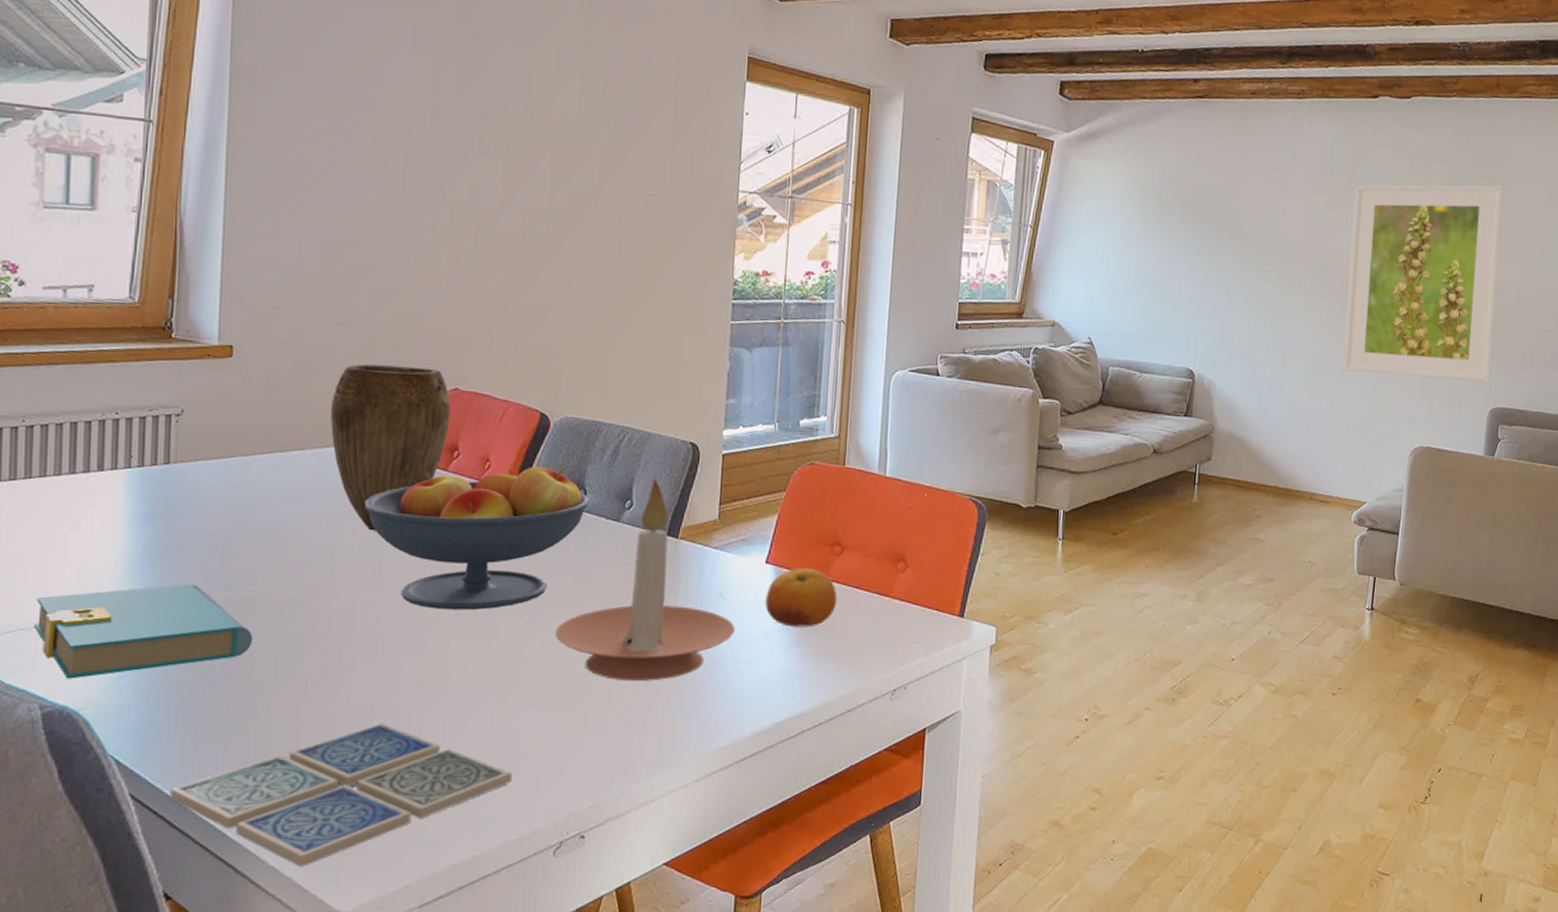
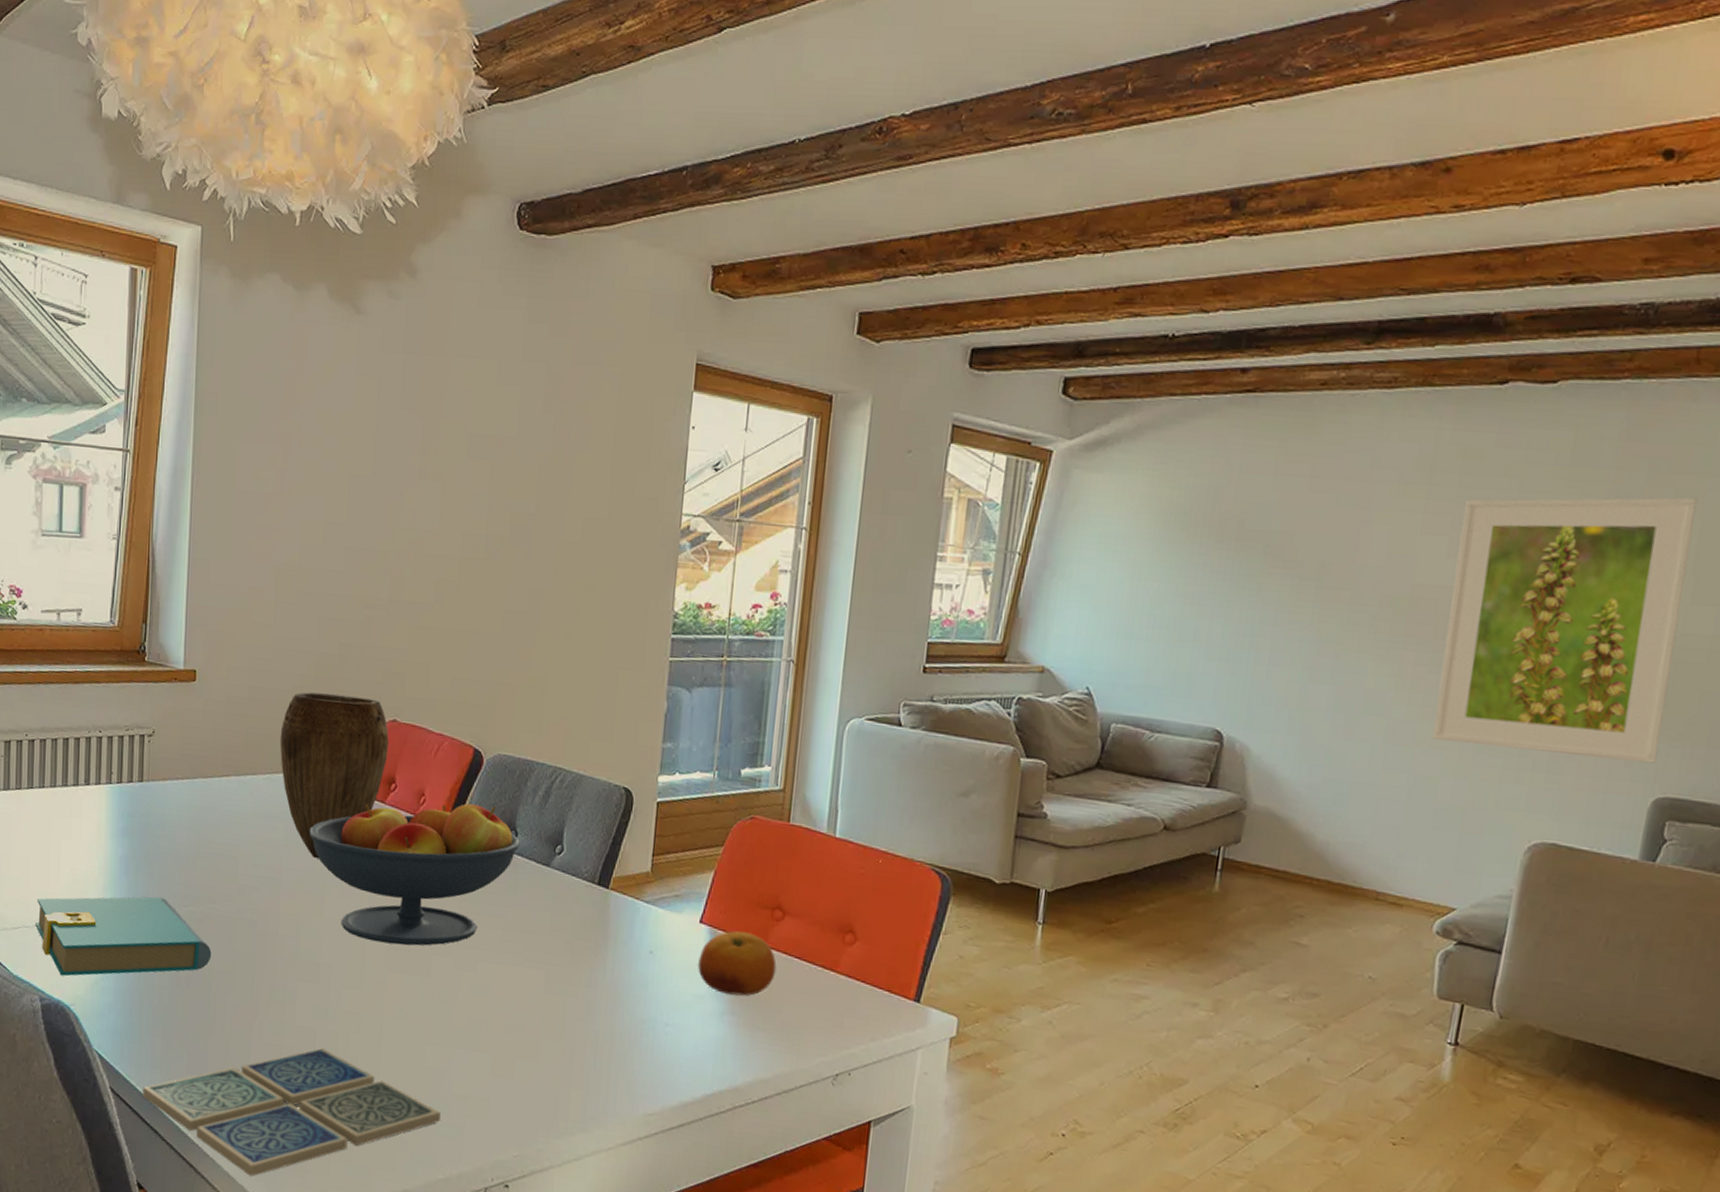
candle holder: present [555,478,735,681] -> none [484,823,666,1036]

